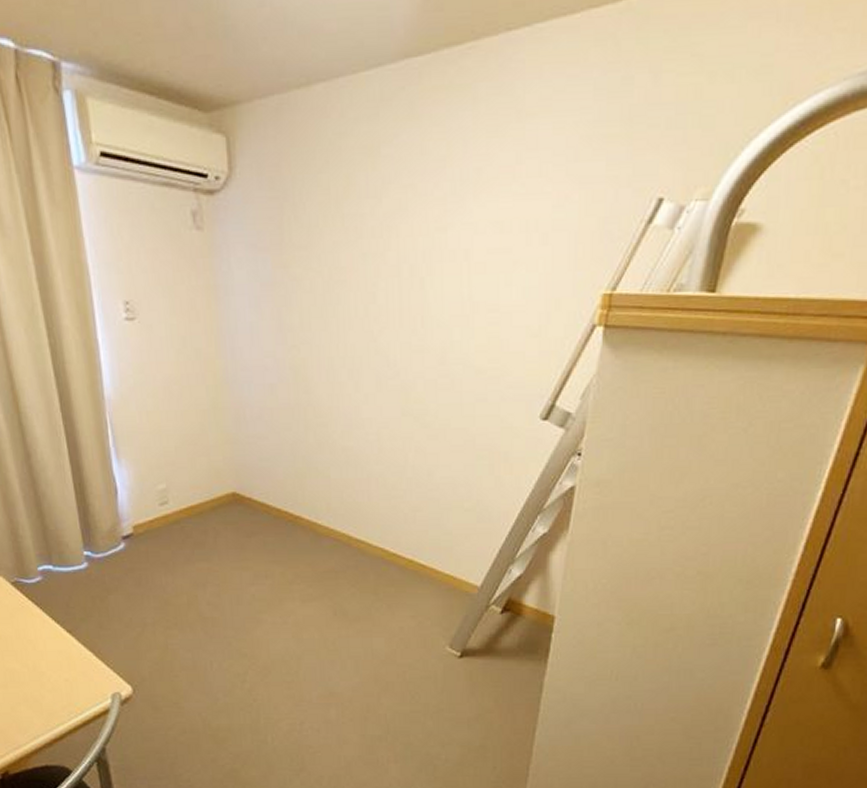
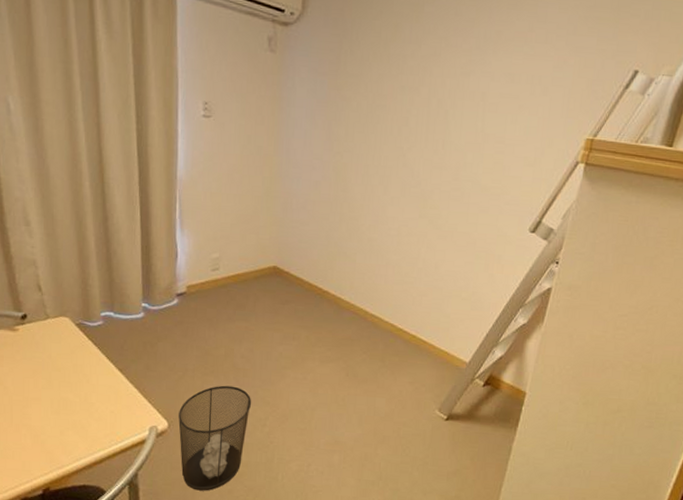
waste bin: none [143,639,227,762] -> present [178,385,252,491]

